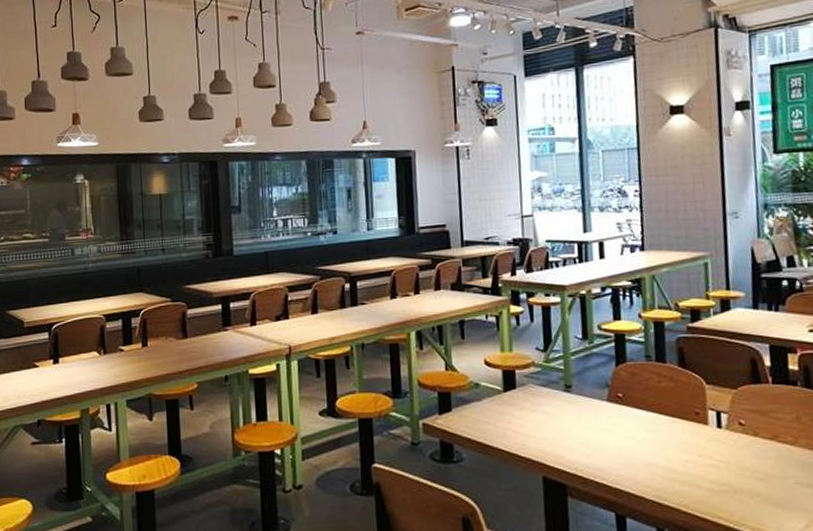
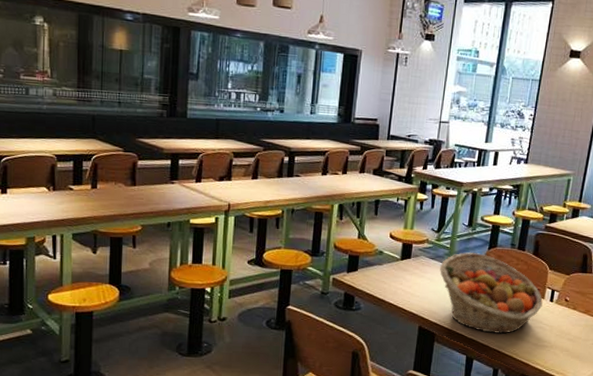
fruit basket: none [556,372,708,480] -> present [440,252,543,334]

